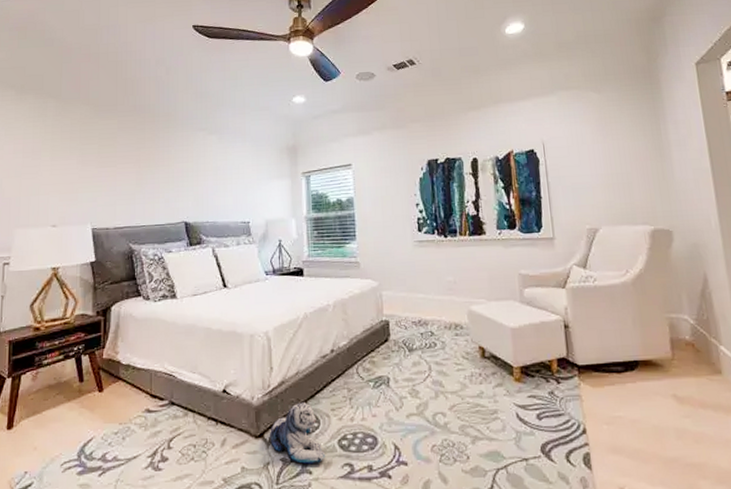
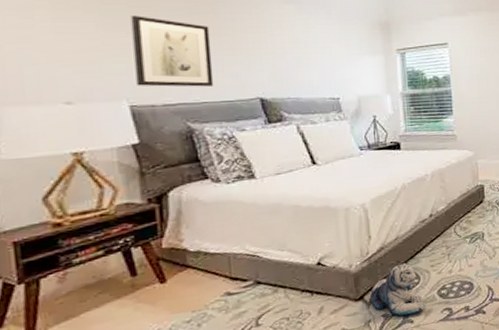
wall art: none [98,152,151,212] -> present [130,15,214,87]

